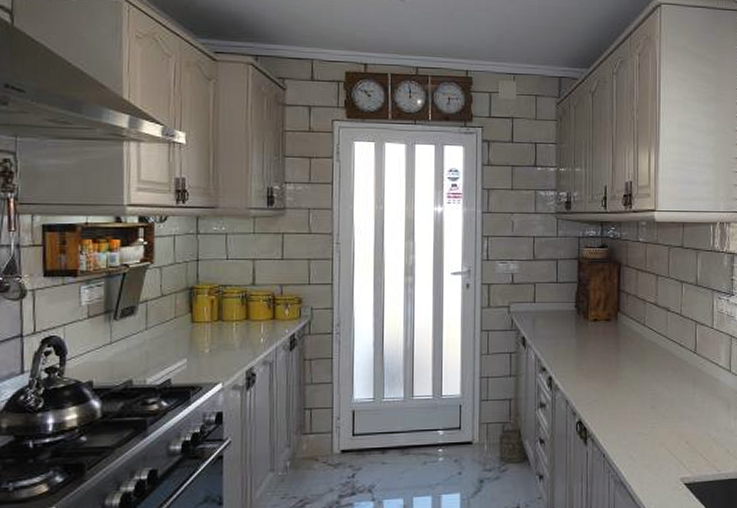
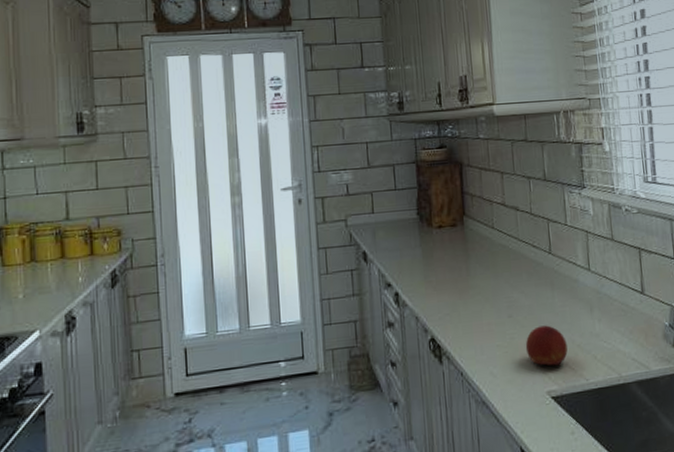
fruit: none [664,418,703,457] -> present [525,325,568,367]

